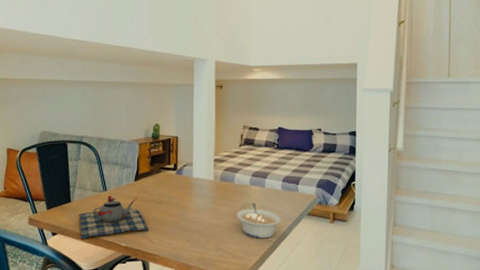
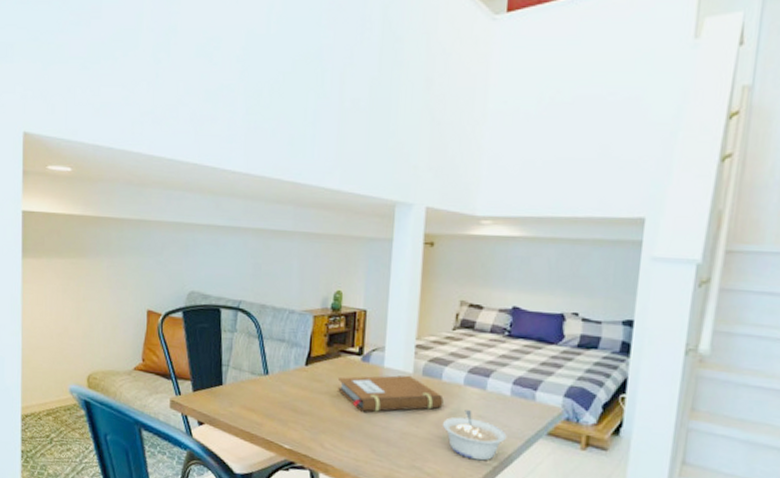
teapot: present [78,195,149,240] -> none [231,380,321,435]
notebook: none [160,182,236,212] -> present [338,375,444,413]

